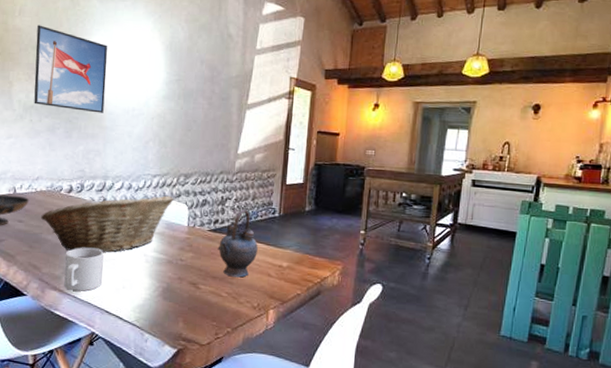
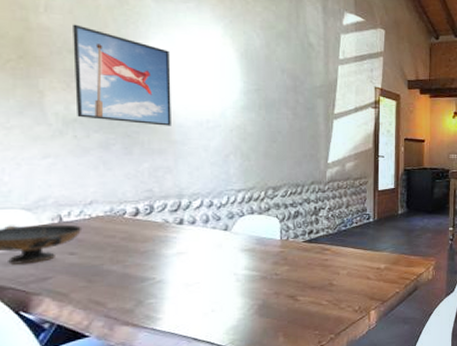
fruit basket: present [41,195,174,252] -> none [100,210,263,280]
mug: present [64,247,104,292] -> none [138,273,186,323]
teapot: present [217,209,258,278] -> none [314,218,355,285]

